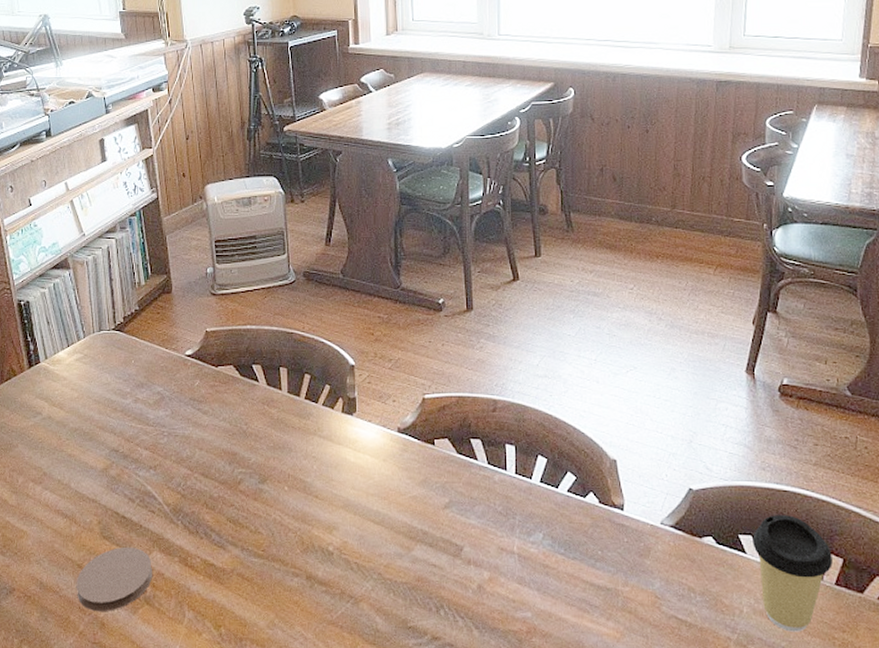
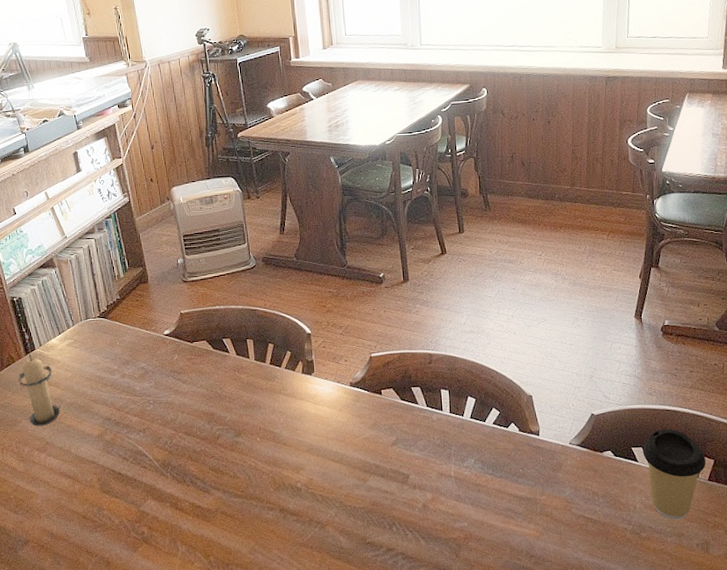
candle: none [17,367,63,453] -> present [17,353,61,426]
coaster: present [76,546,153,612] -> none [82,497,149,553]

